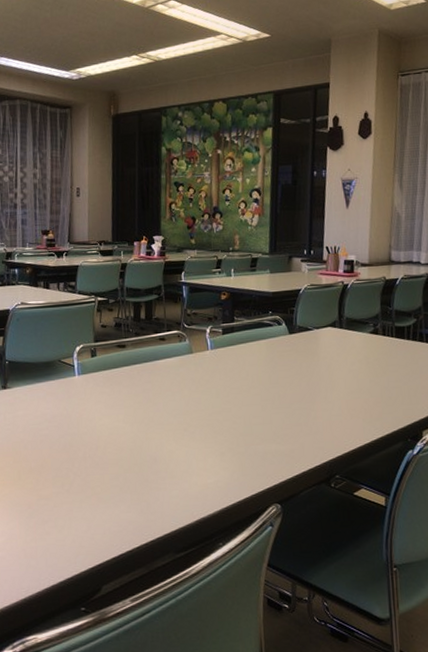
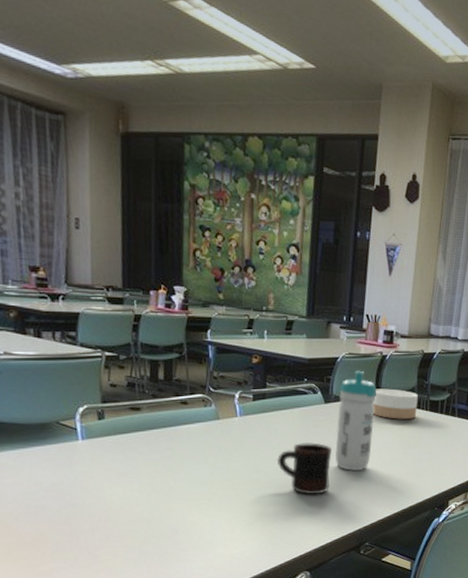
mug: none [245,373,298,425] -> present [276,443,332,495]
water bottle: none [301,300,341,401] -> present [335,370,377,471]
bowl: none [336,317,383,347] -> present [373,388,418,419]

